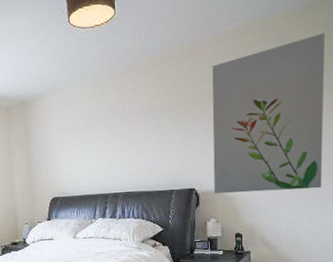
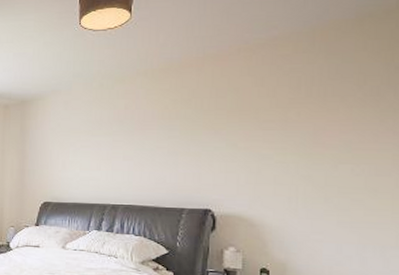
wall art: present [212,33,326,194] -> none [236,45,391,227]

